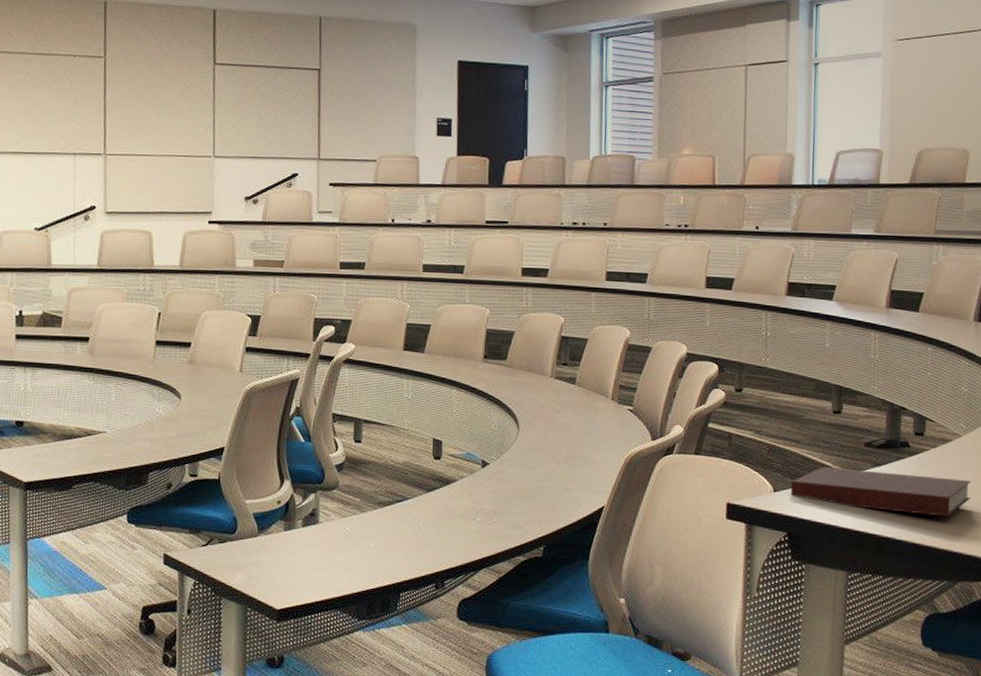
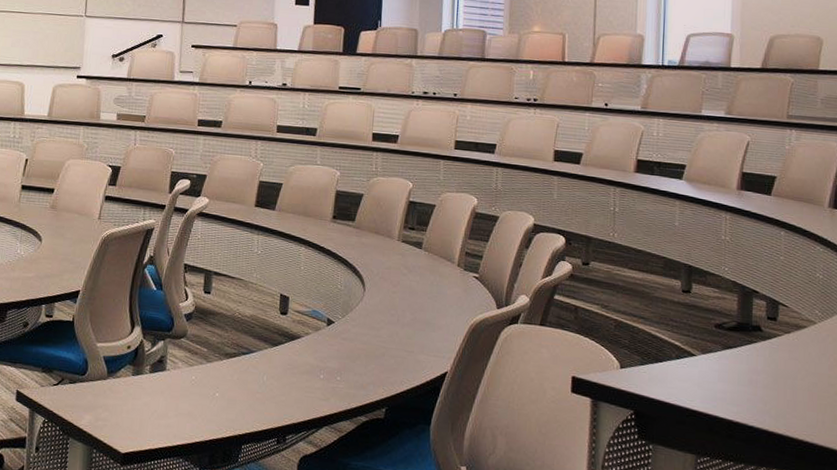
notebook: present [790,467,971,517] -> none [637,346,827,406]

